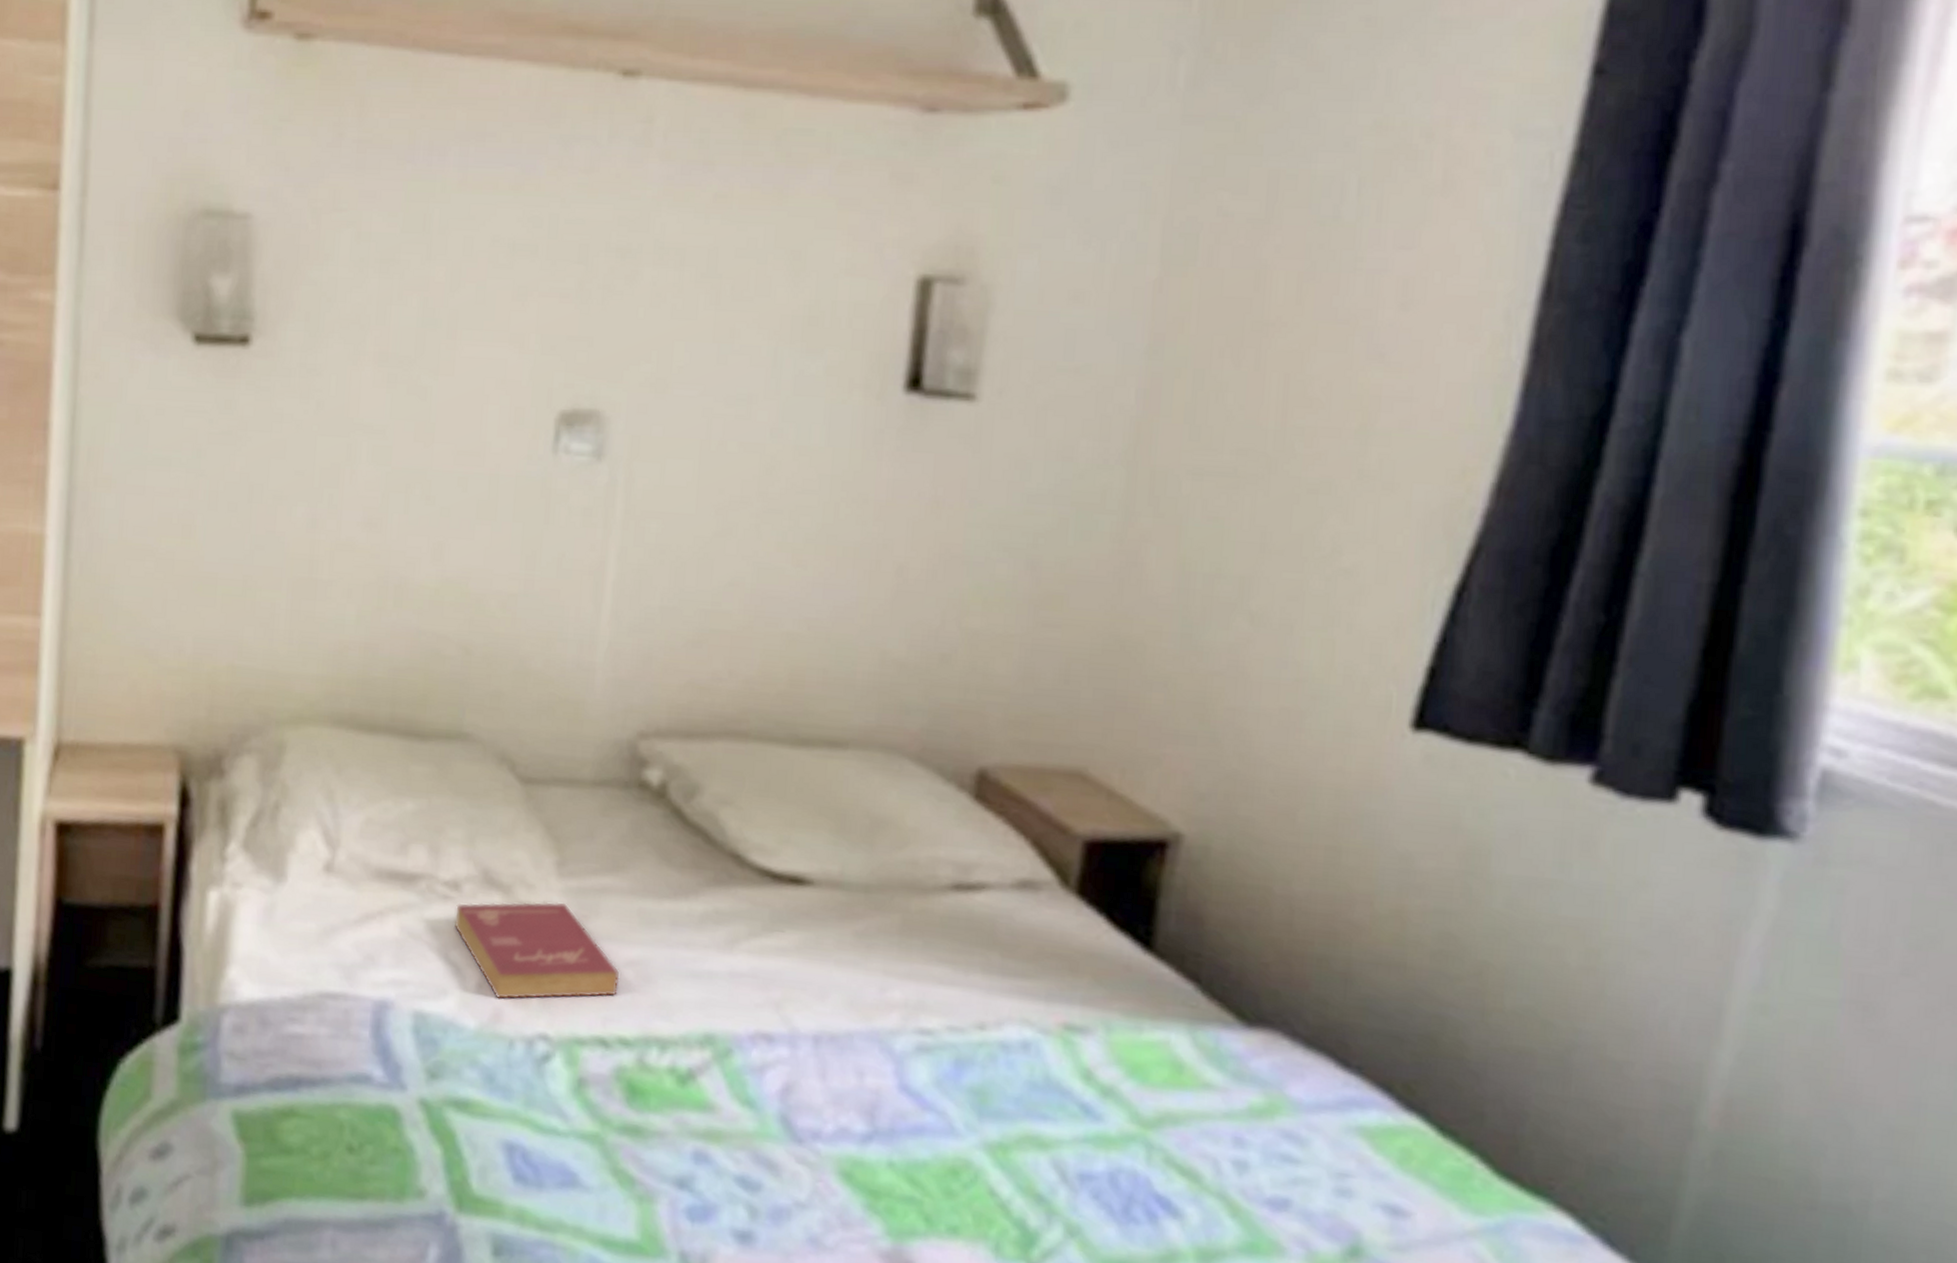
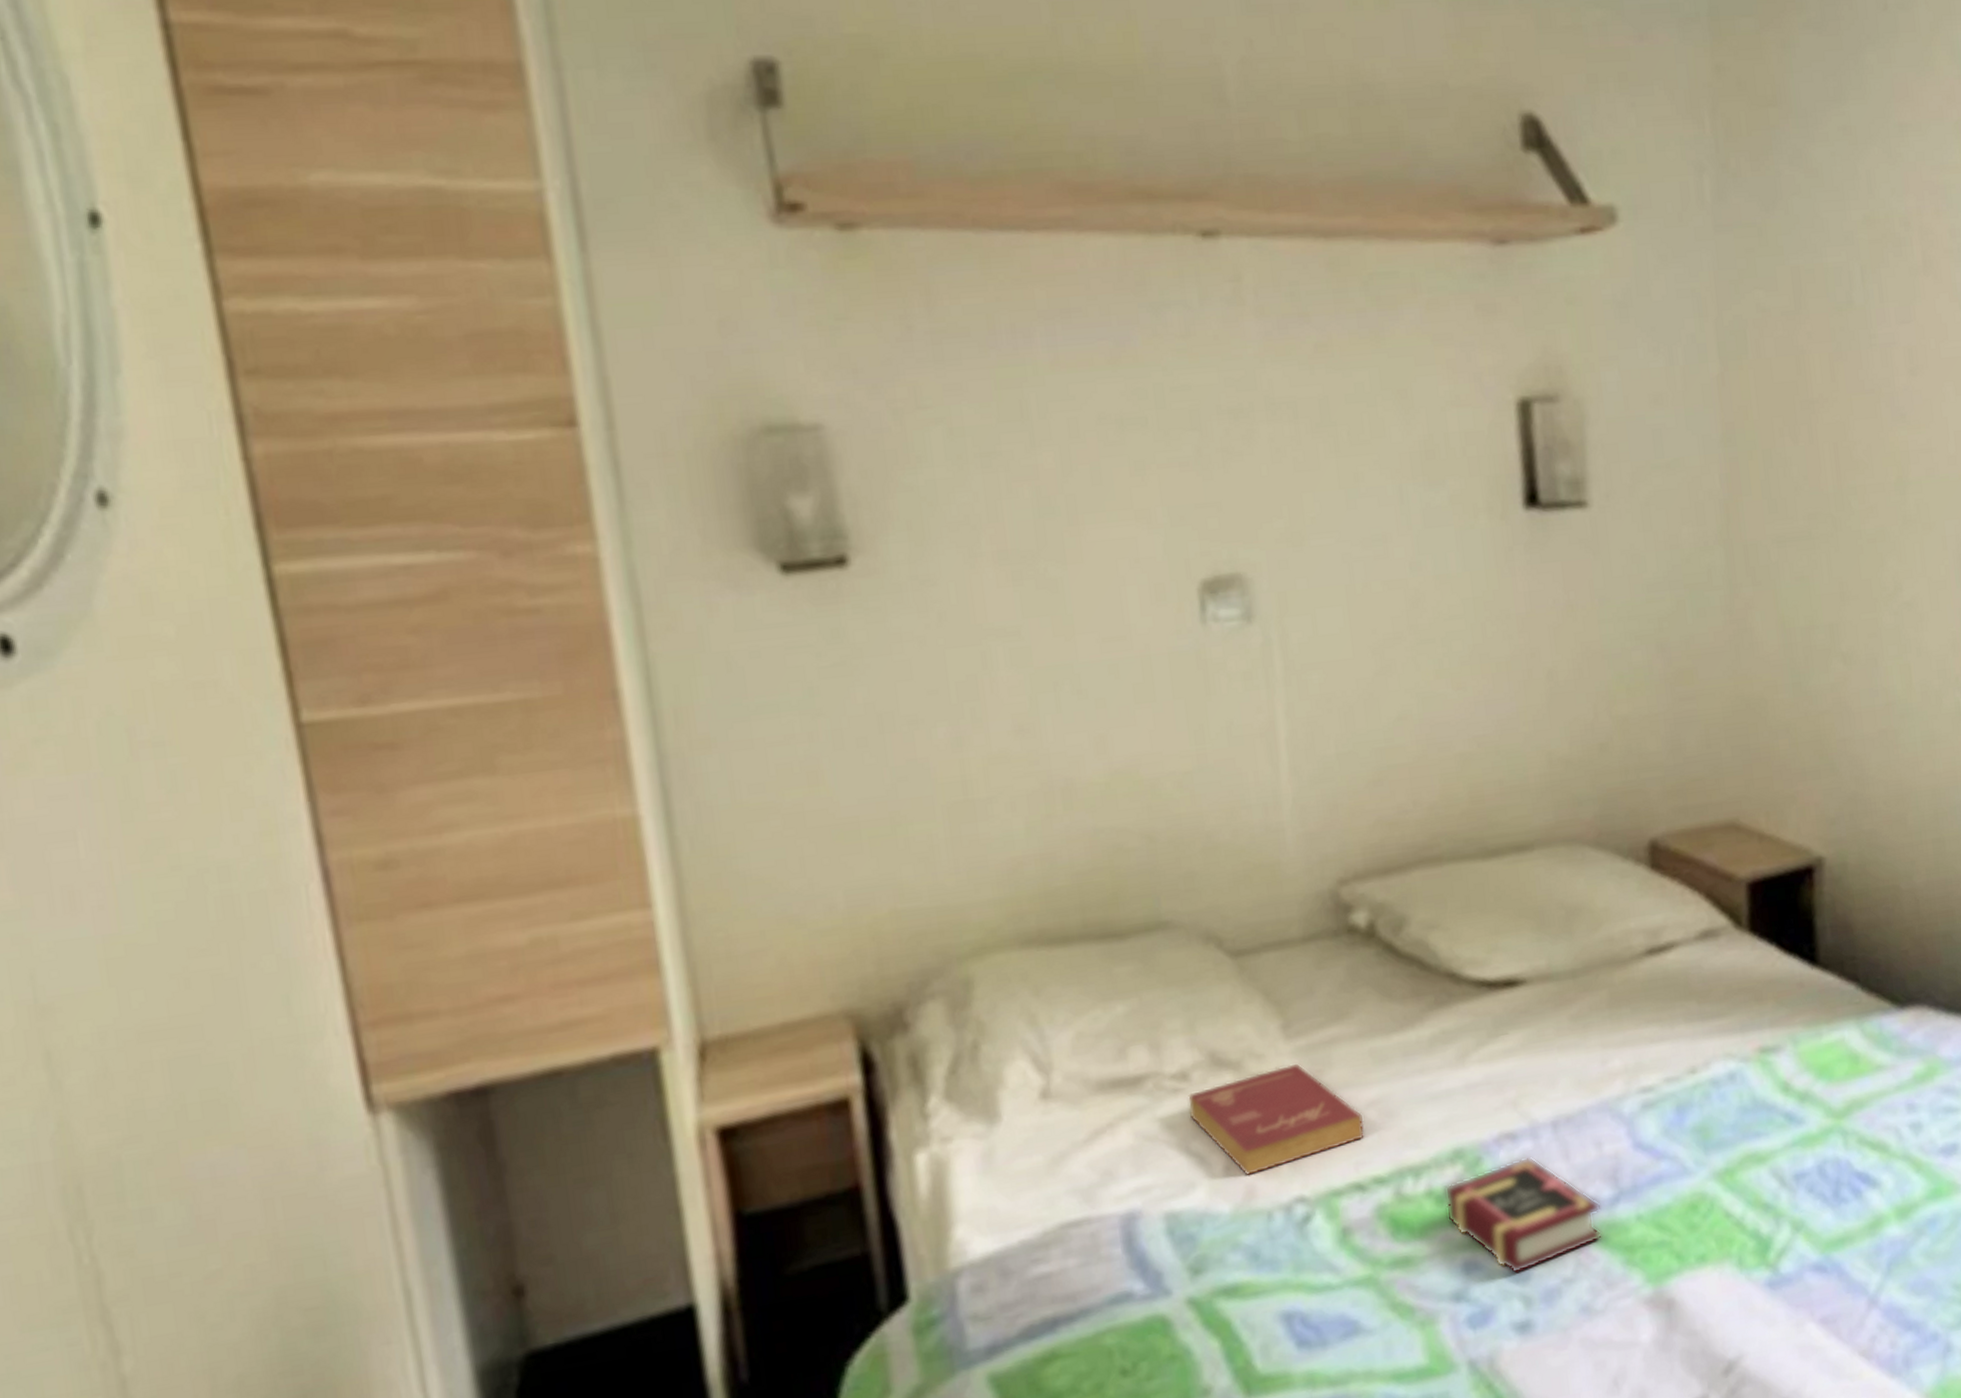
book: none [685,1063,851,1181] -> present [1444,1156,1603,1274]

